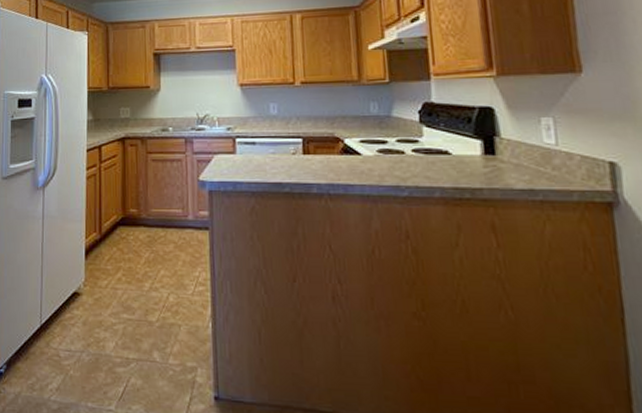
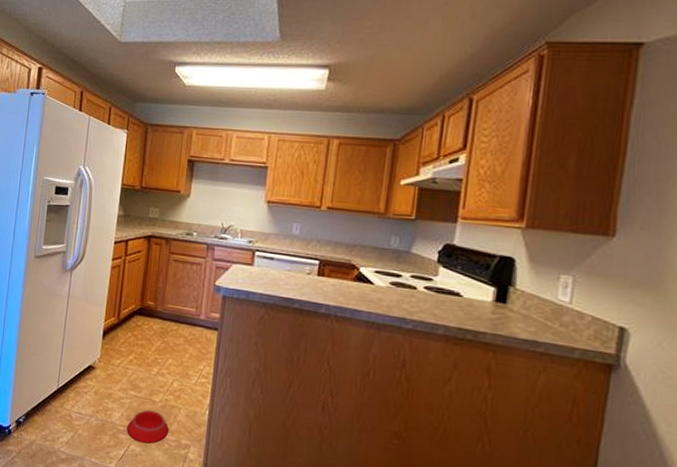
pet bowl: none [123,332,170,374] -> present [126,409,169,444]

